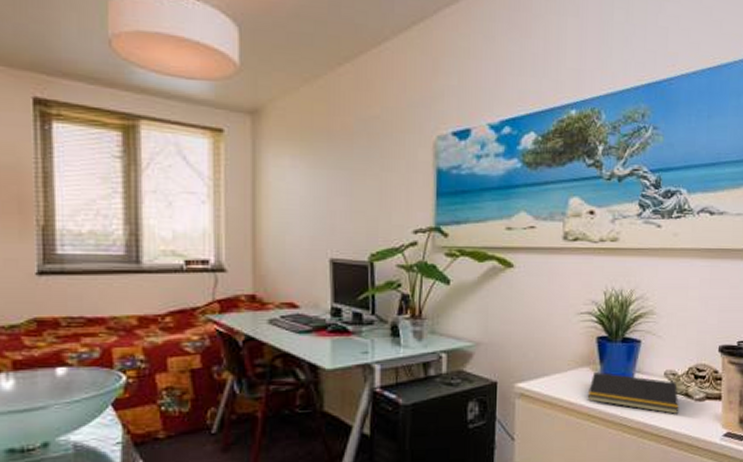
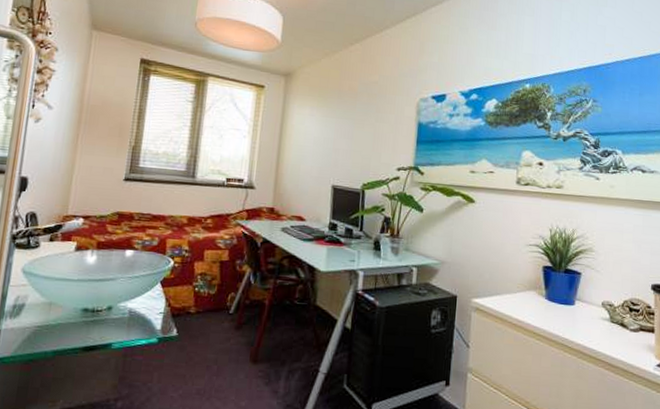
notepad: present [587,371,679,415] -> none [533,295,615,342]

